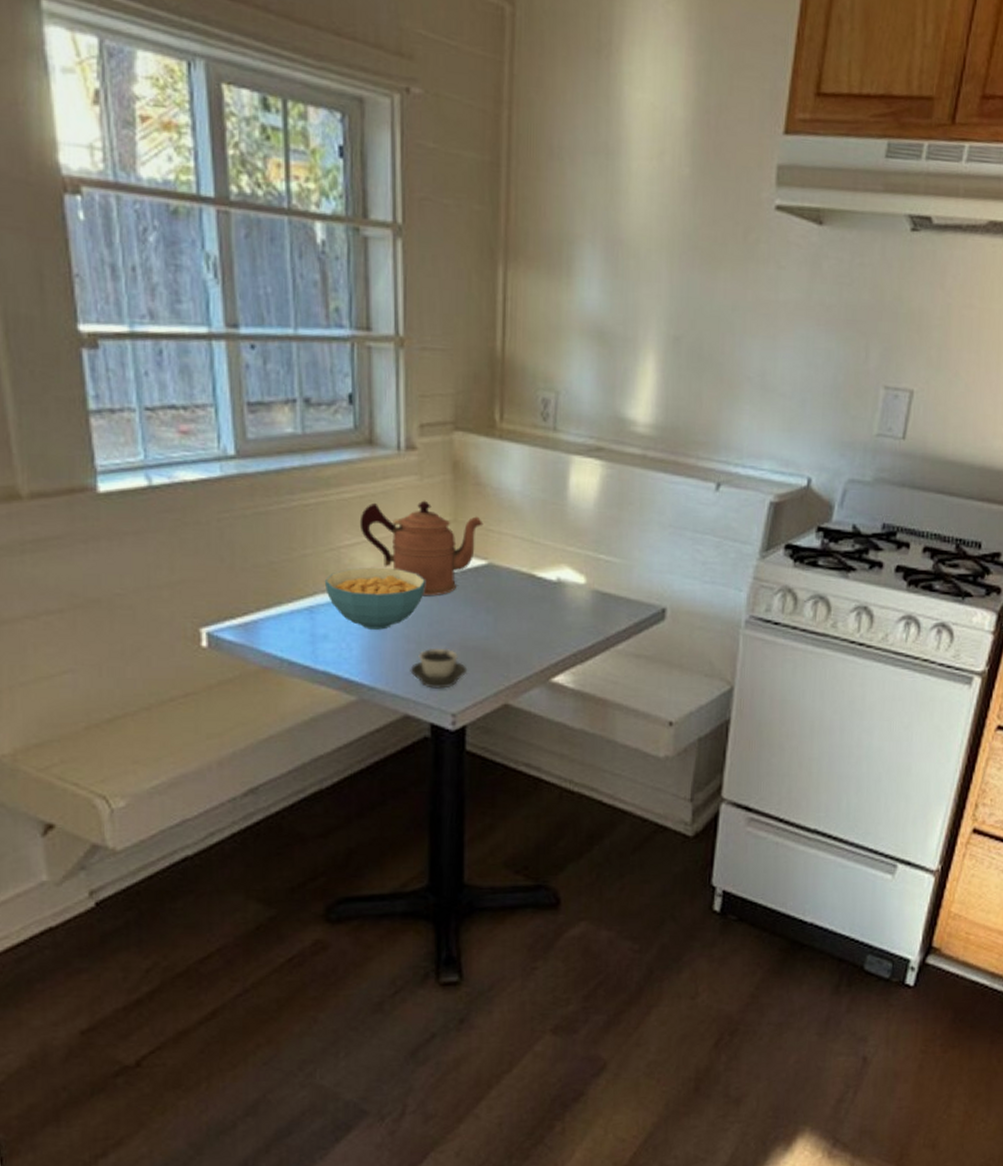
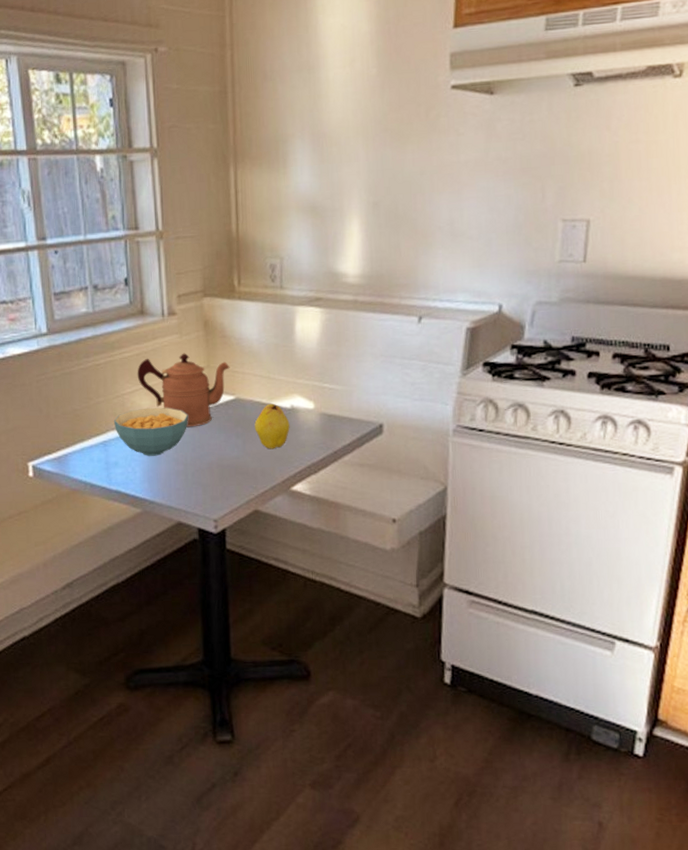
cup: present [410,648,468,689] -> none [180,467,224,500]
fruit: none [510,573,554,631] -> present [254,403,290,450]

